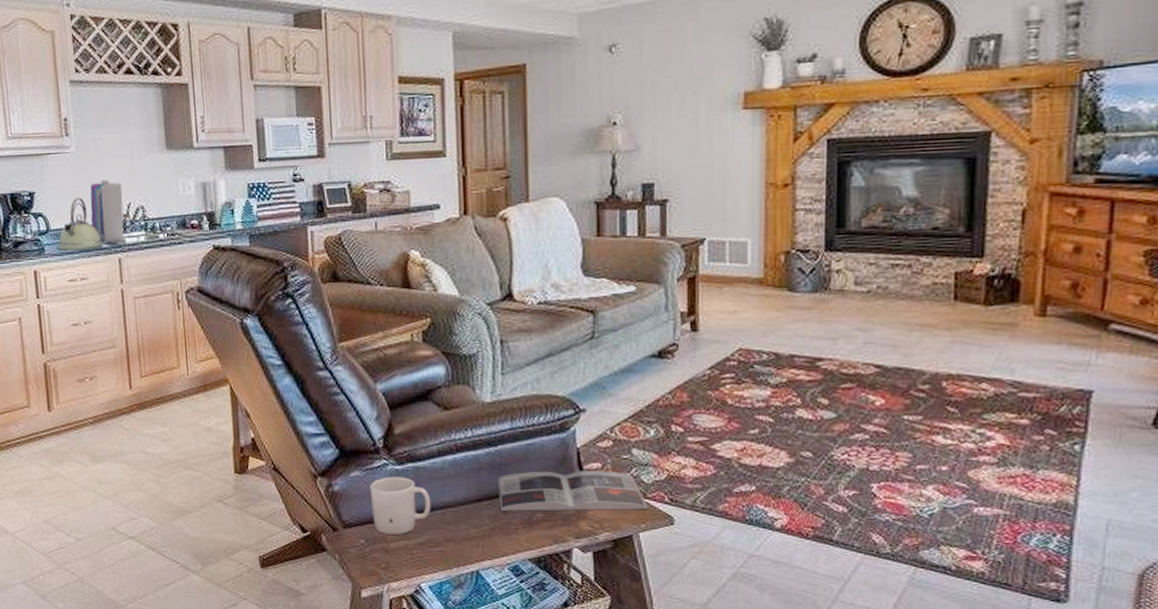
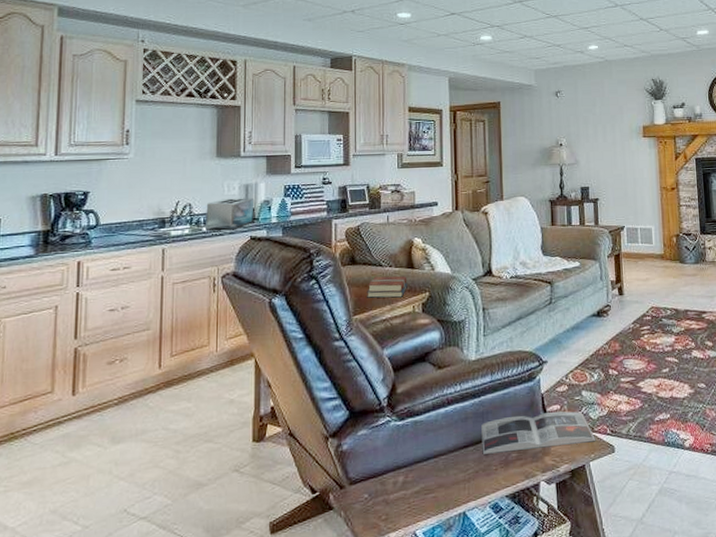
kettle: present [57,197,104,252] -> none [104,196,149,244]
paper towel holder: present [90,180,124,244] -> none [141,181,173,237]
toaster: none [160,198,215,240] -> present [204,197,254,232]
books: none [354,296,403,323] -> present [367,276,407,298]
mug: present [370,476,431,536] -> none [374,431,426,487]

